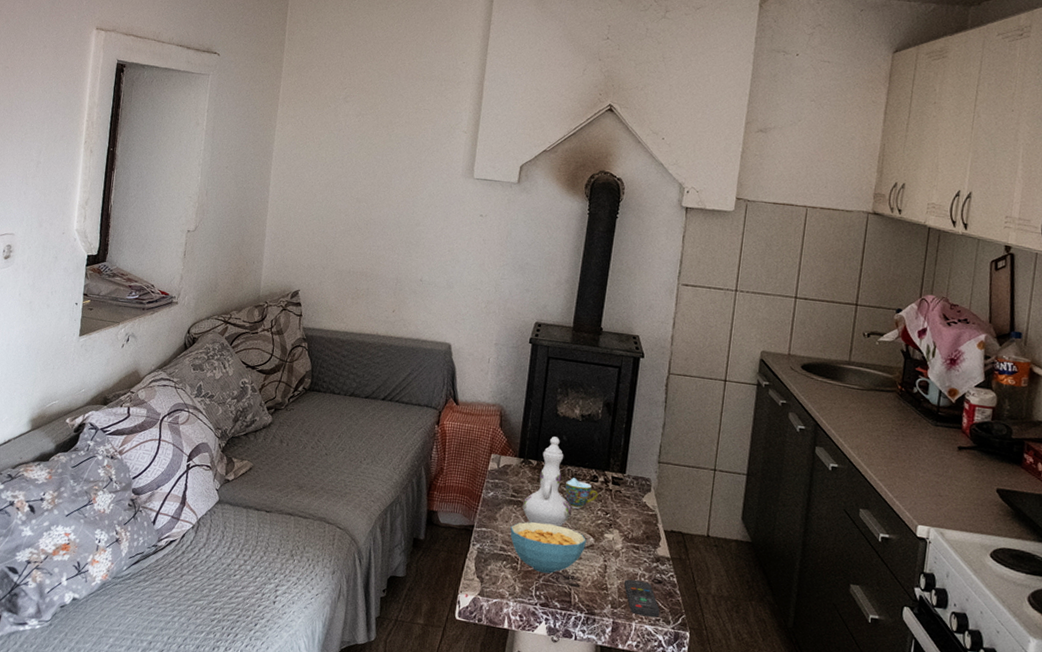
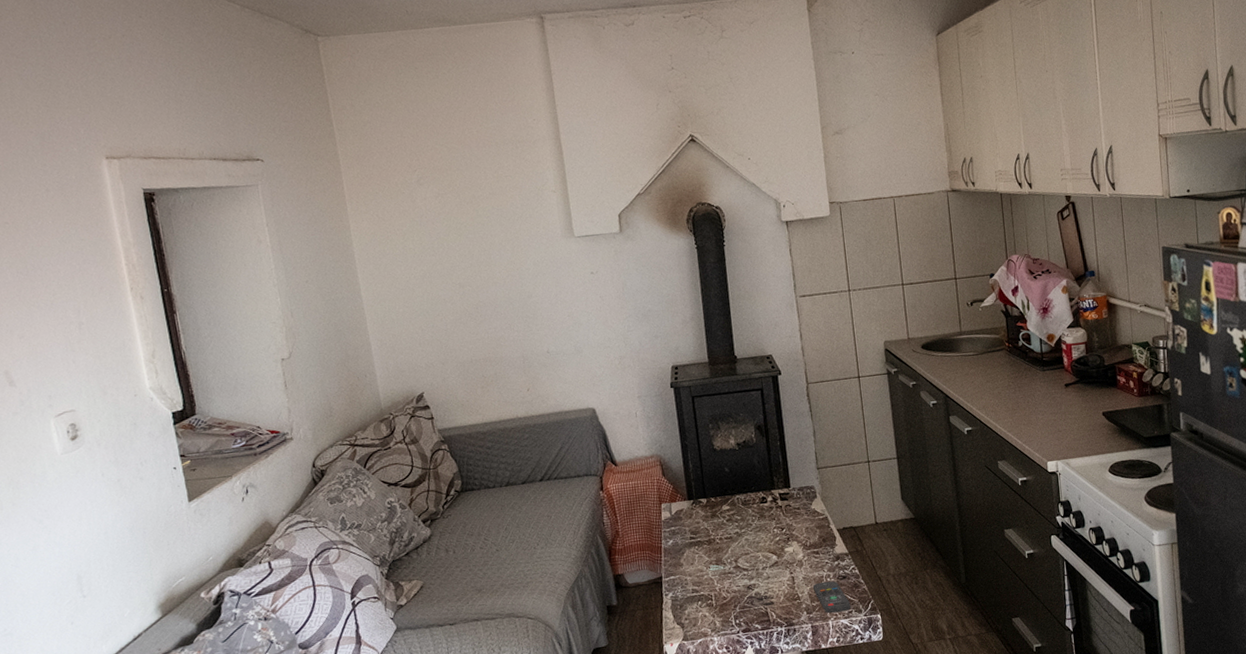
cereal bowl: present [510,521,586,574] -> none [697,552,771,602]
ewer: present [522,436,572,527] -> none [702,471,750,559]
teacup: present [565,478,598,509] -> none [738,505,770,533]

